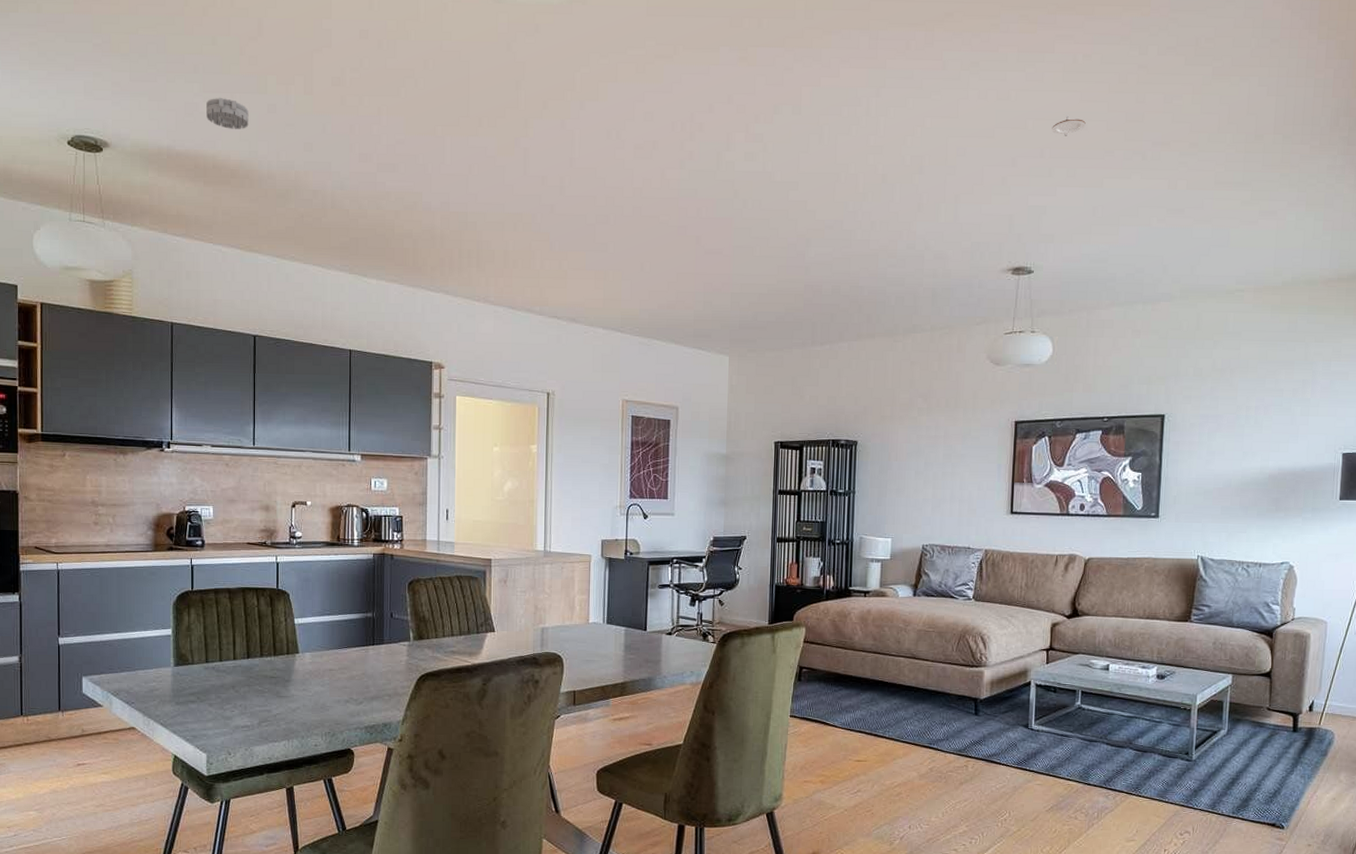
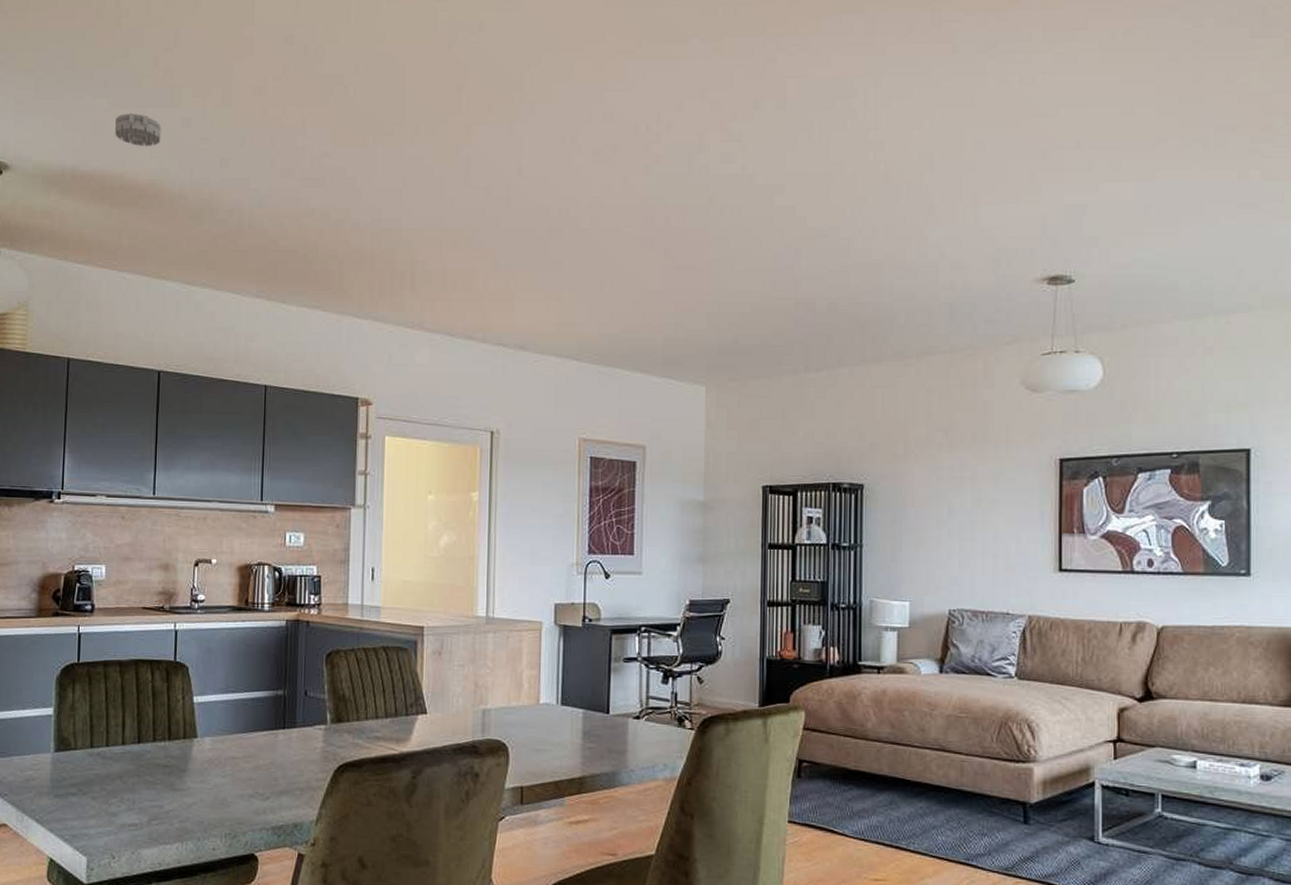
recessed light: present [1052,115,1086,136] -> none [1089,99,1131,124]

